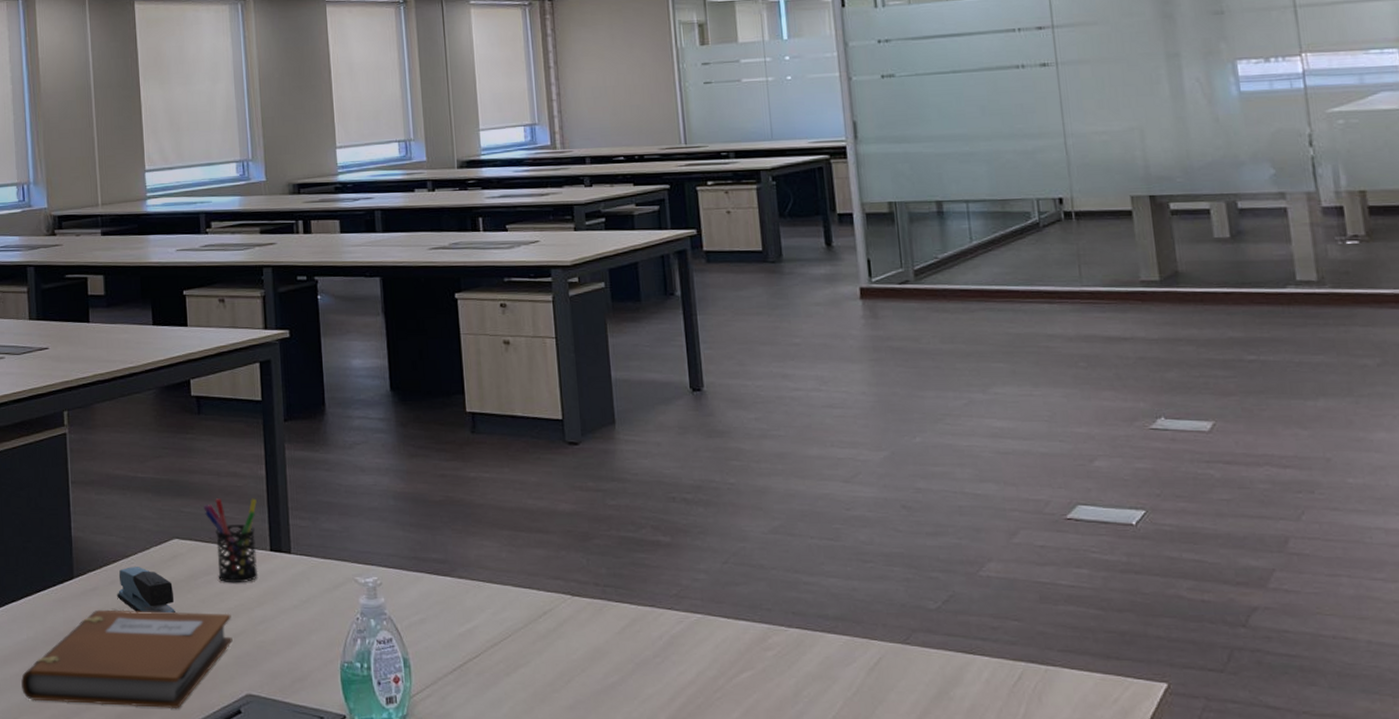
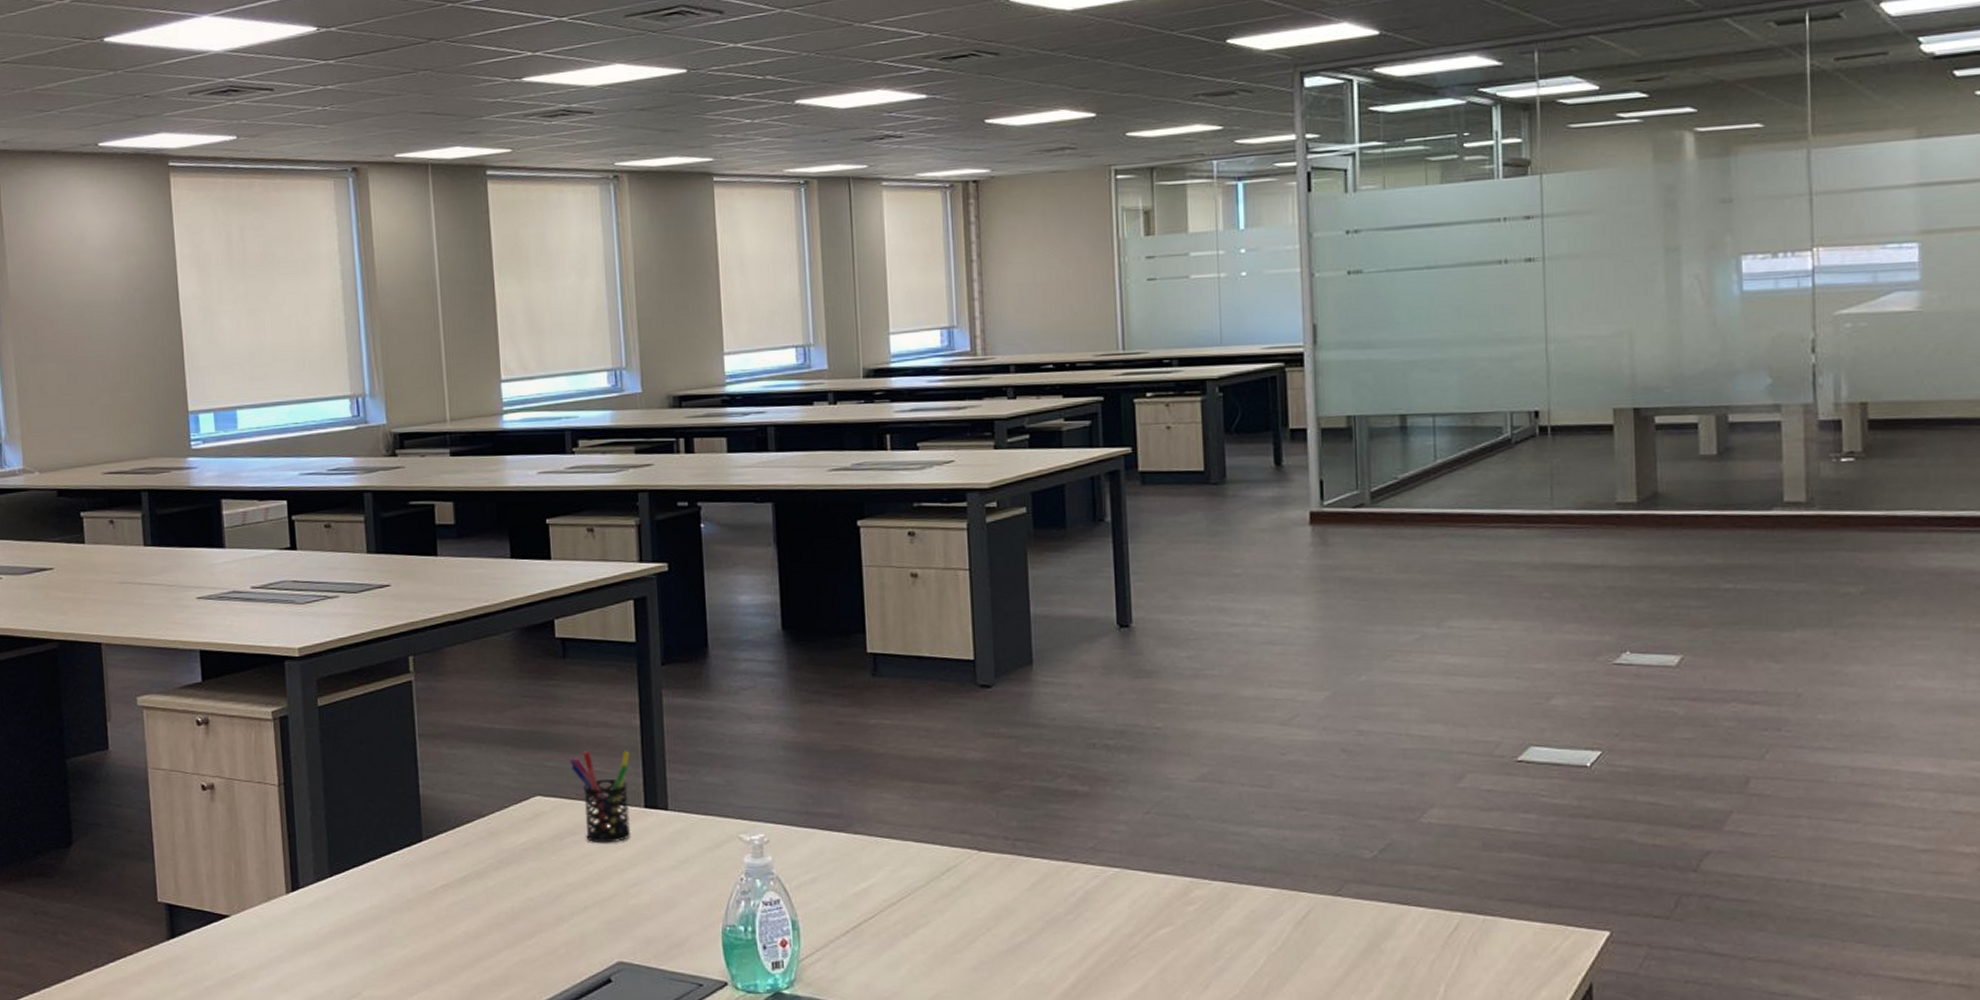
notebook: present [21,609,233,710] -> none [365,874,602,980]
stapler: present [117,567,176,614] -> none [472,827,539,877]

